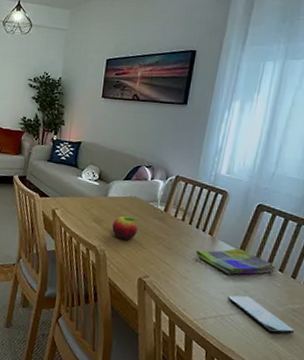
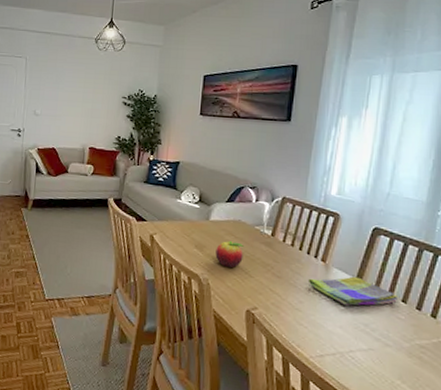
smartphone: present [228,295,294,334] -> none [347,329,423,374]

